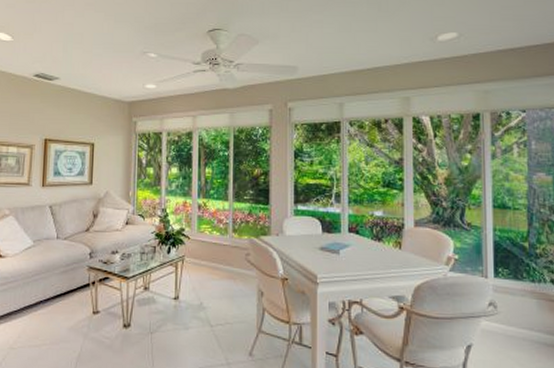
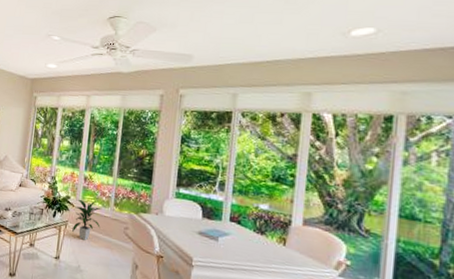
indoor plant: none [190,230,221,274] -> present [72,199,103,241]

